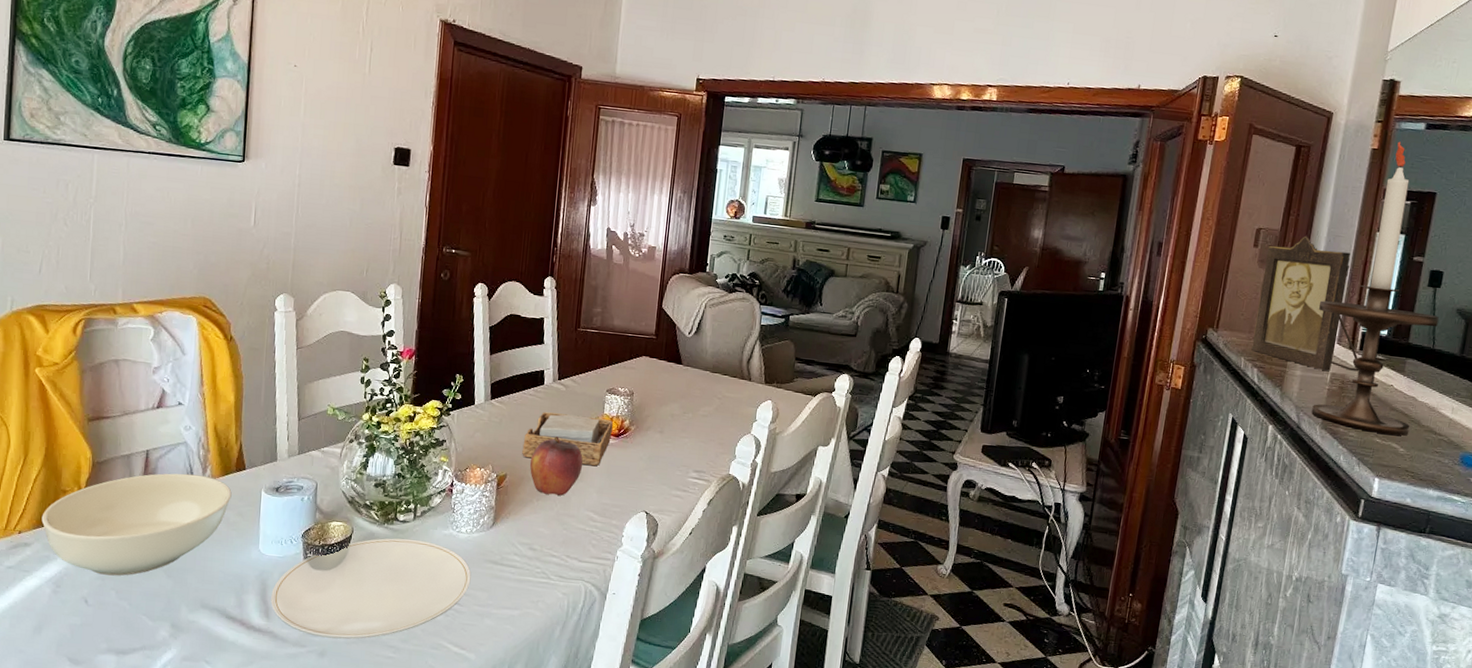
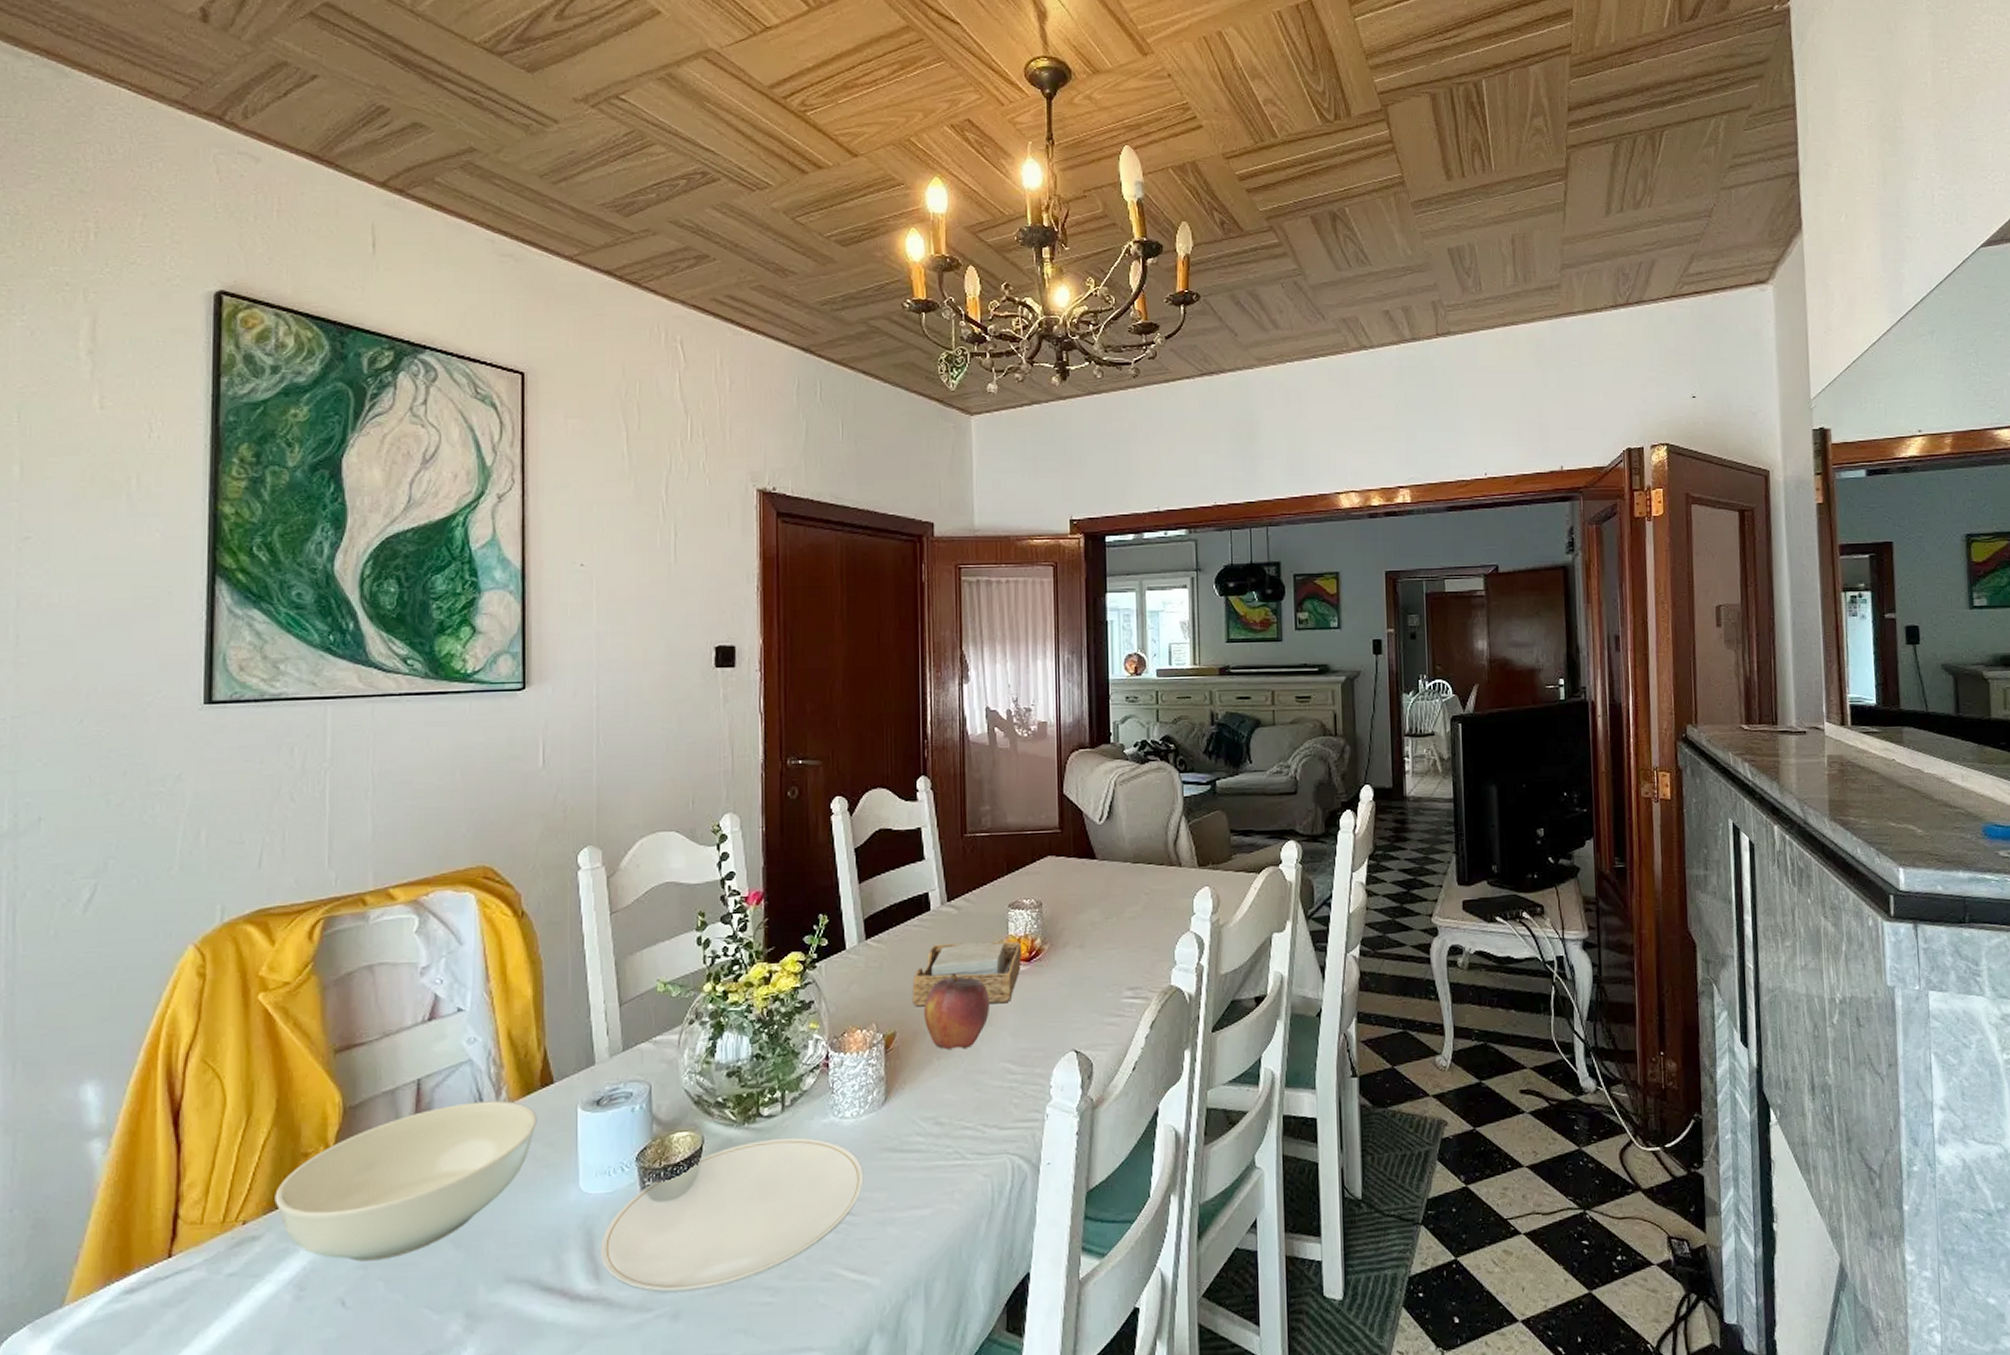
photo frame: present [1251,235,1359,371] -> none [1732,607,1856,754]
candlestick: present [1311,141,1439,436] -> none [1799,492,1926,817]

